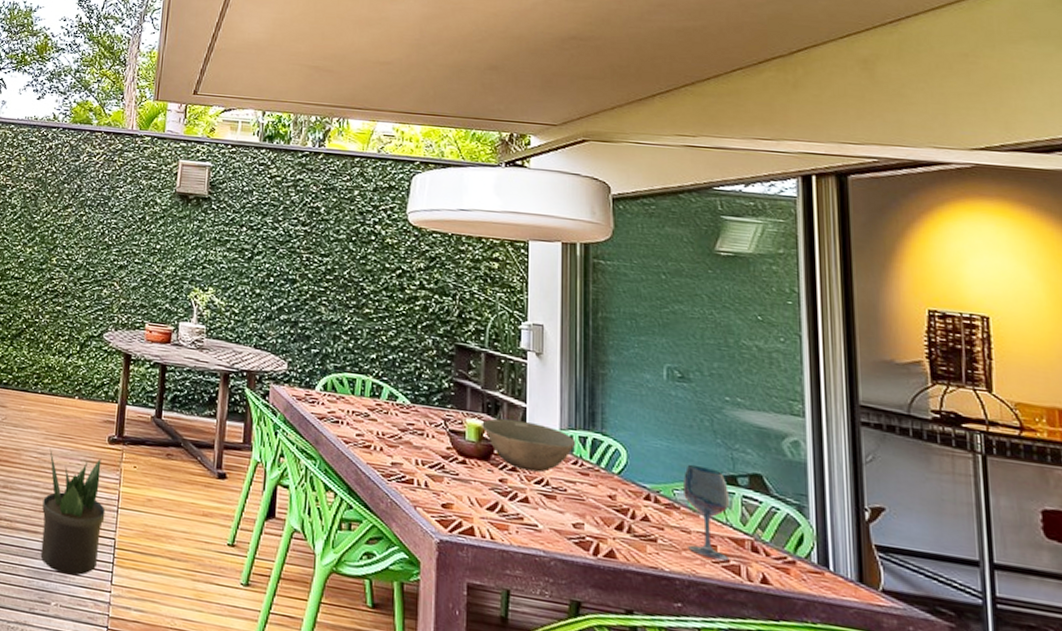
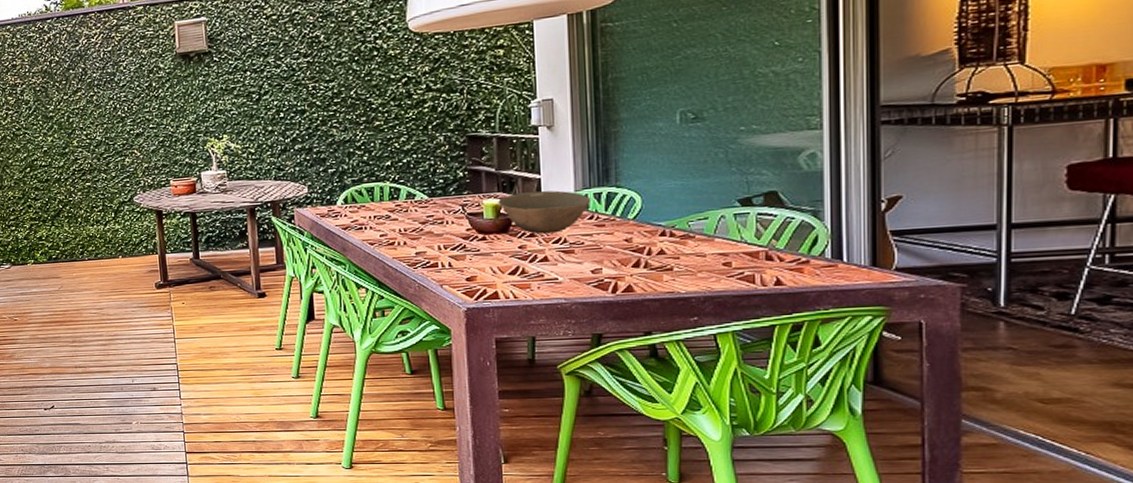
planter: present [40,447,106,576] -> none [105,302,165,399]
wineglass: present [684,464,729,562] -> none [698,195,743,275]

